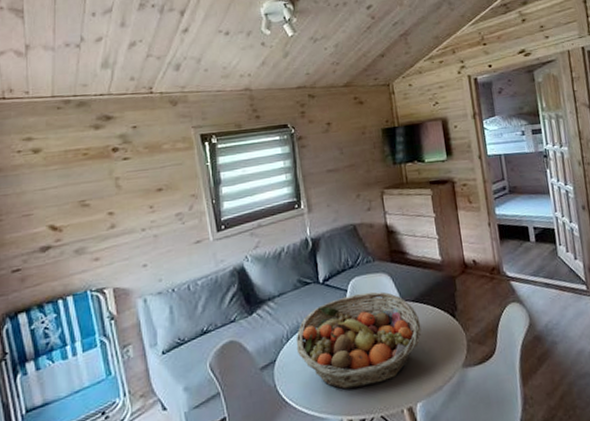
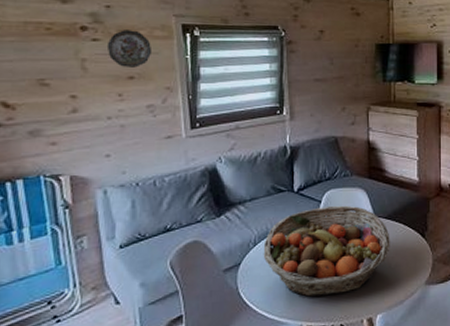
decorative plate: none [136,145,177,181] -> present [106,30,153,68]

